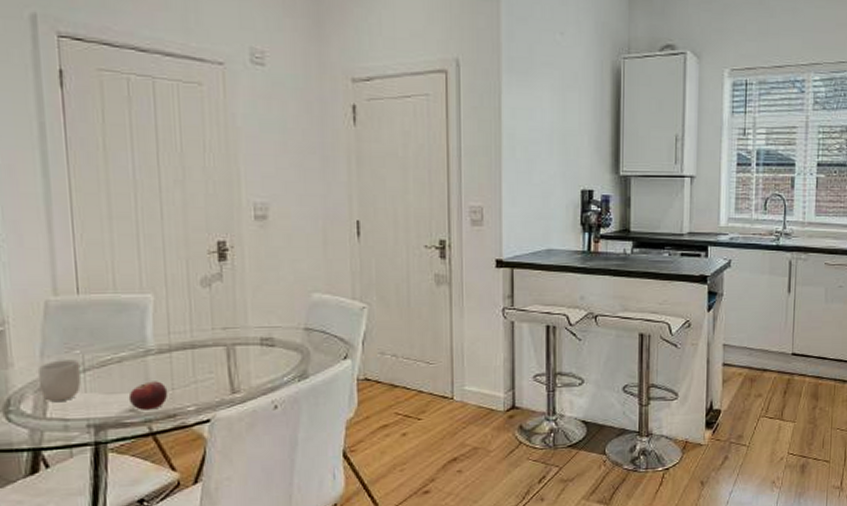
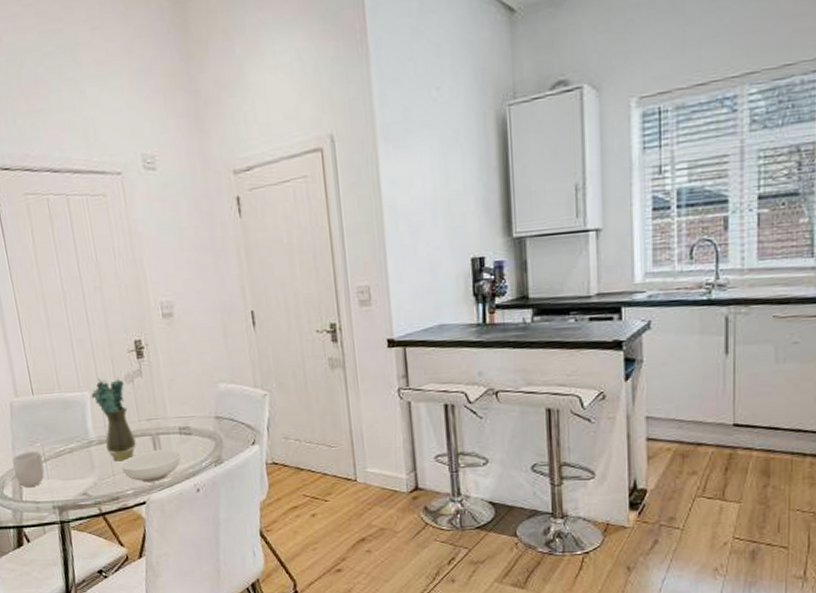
fruit: present [128,381,168,410] -> none [80,468,111,494]
vase: none [155,280,206,374] -> present [91,377,137,462]
bowl: none [182,362,260,398] -> present [119,449,181,482]

